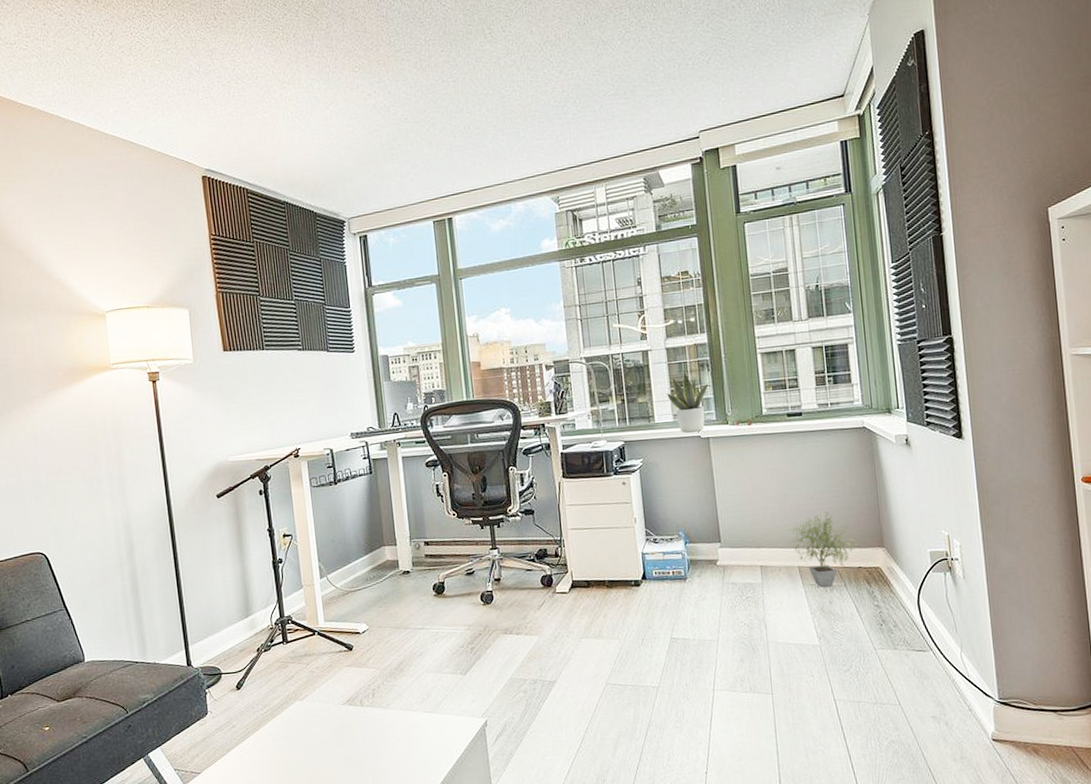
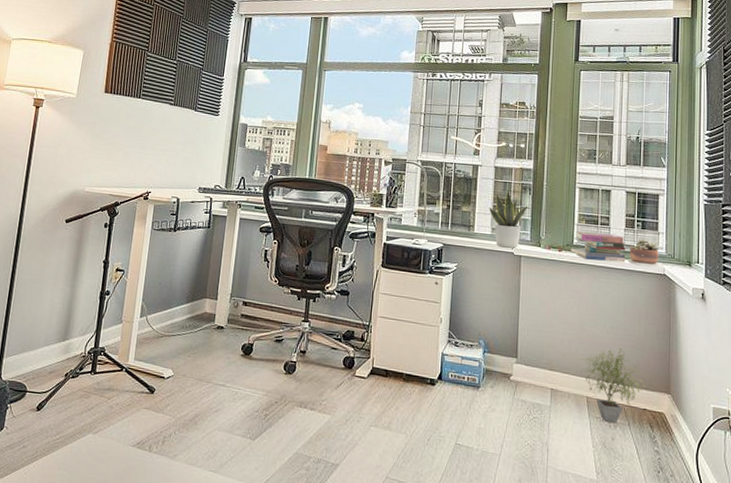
books: none [760,395,821,429] -> present [571,231,626,263]
succulent plant: none [822,394,862,424] -> present [627,239,663,268]

